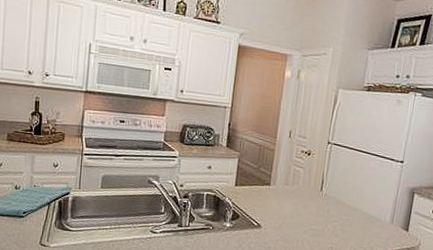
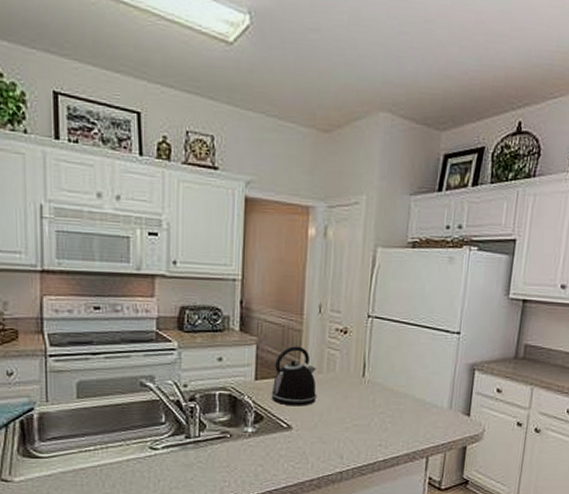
kettle: none [246,161,284,210] -> present [271,346,316,406]

